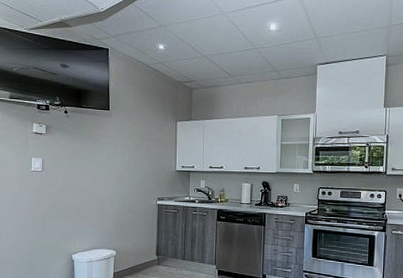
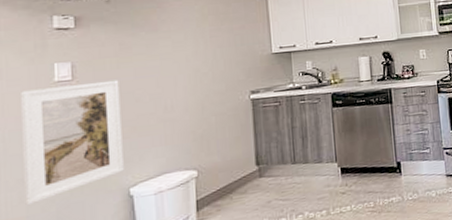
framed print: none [11,174,71,253] -> present [19,79,124,205]

